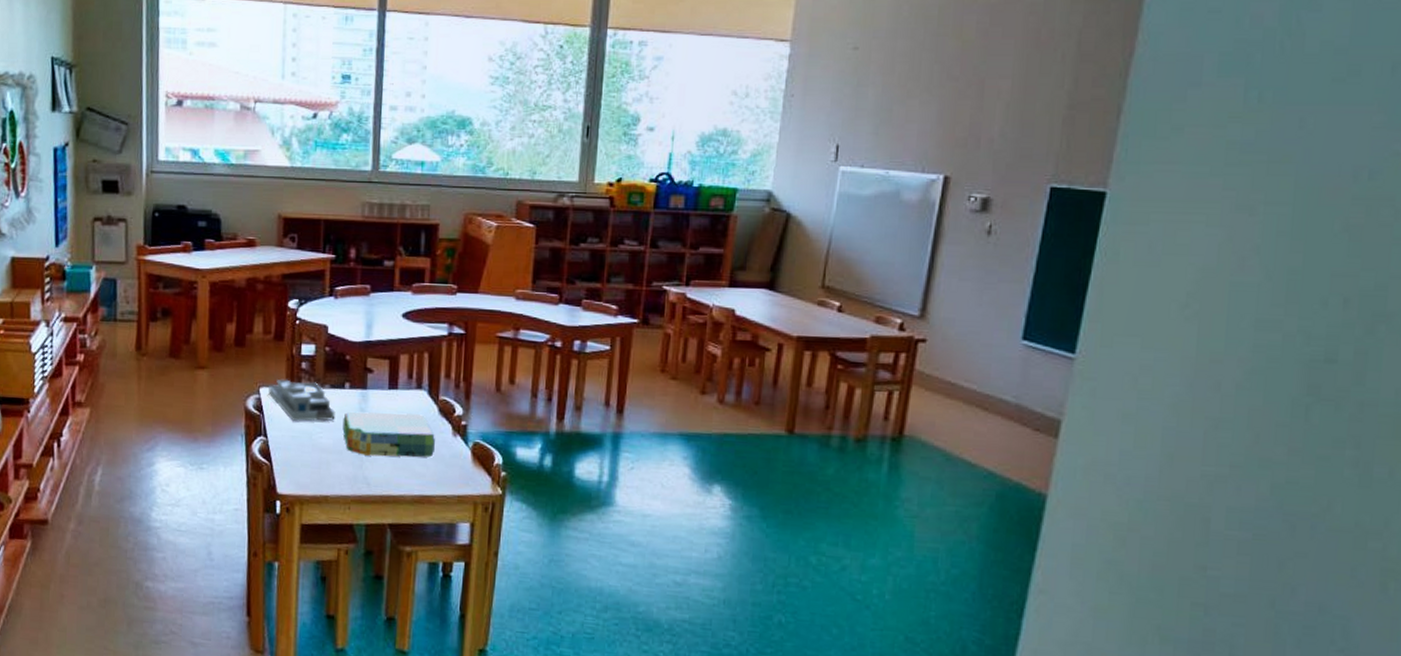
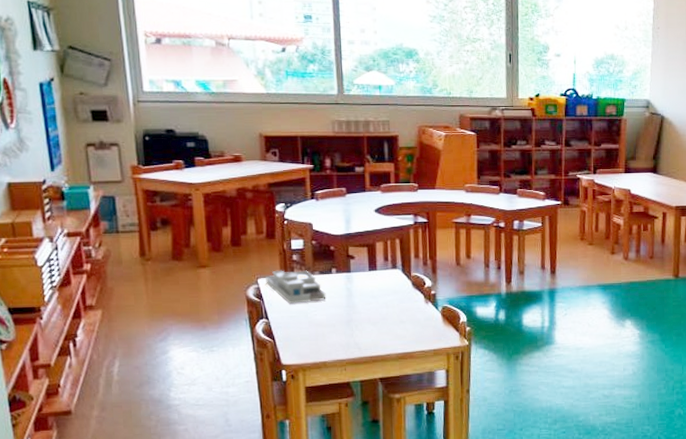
board game: present [342,411,435,457] -> none [333,289,411,326]

